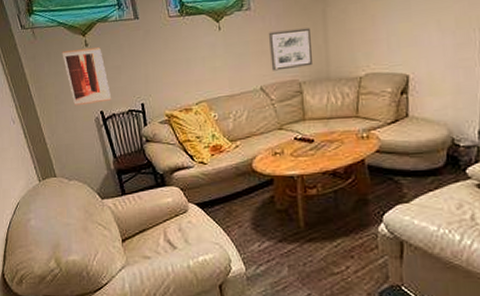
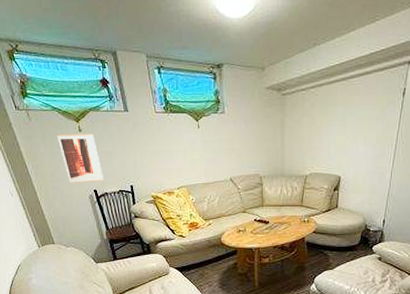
wall art: present [268,27,312,71] -> none [238,133,271,166]

